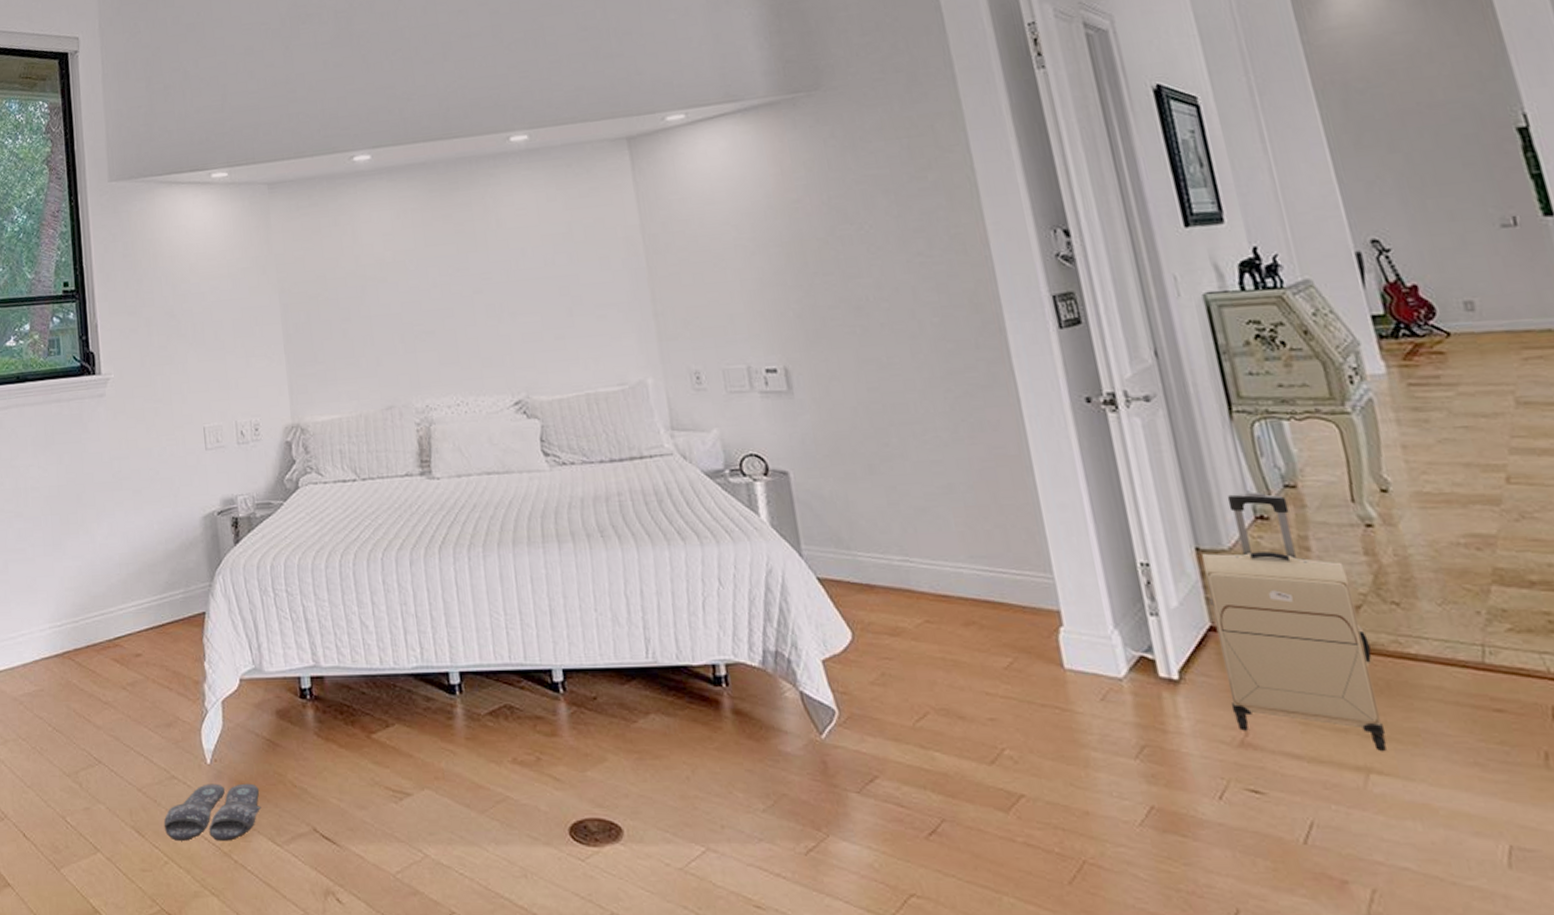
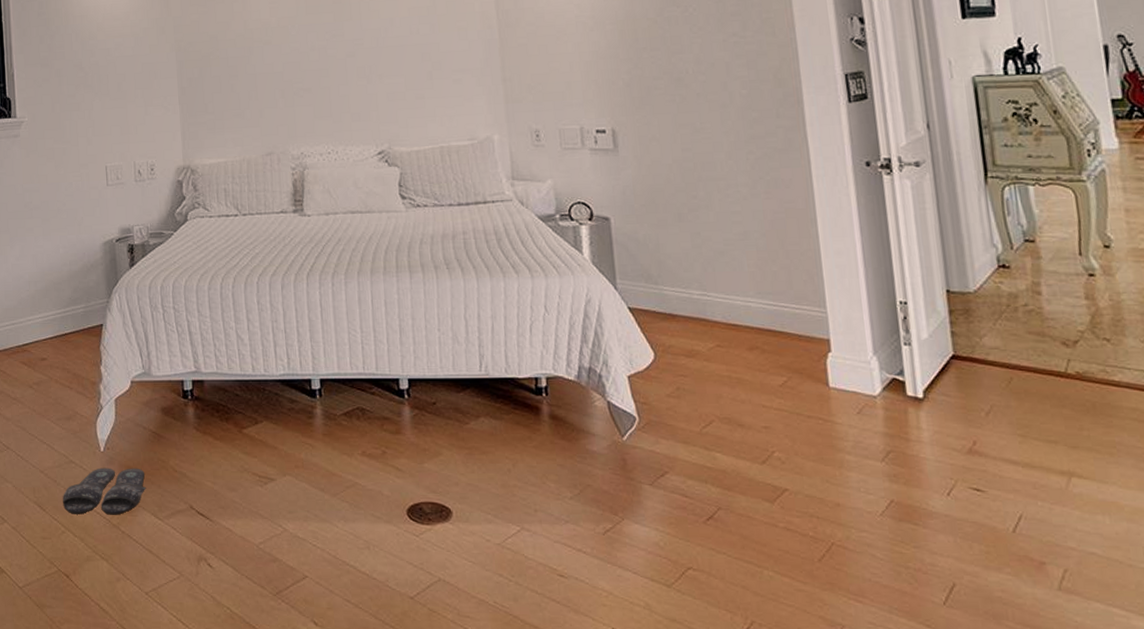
suitcase: present [1202,491,1387,751] -> none [951,244,1088,459]

